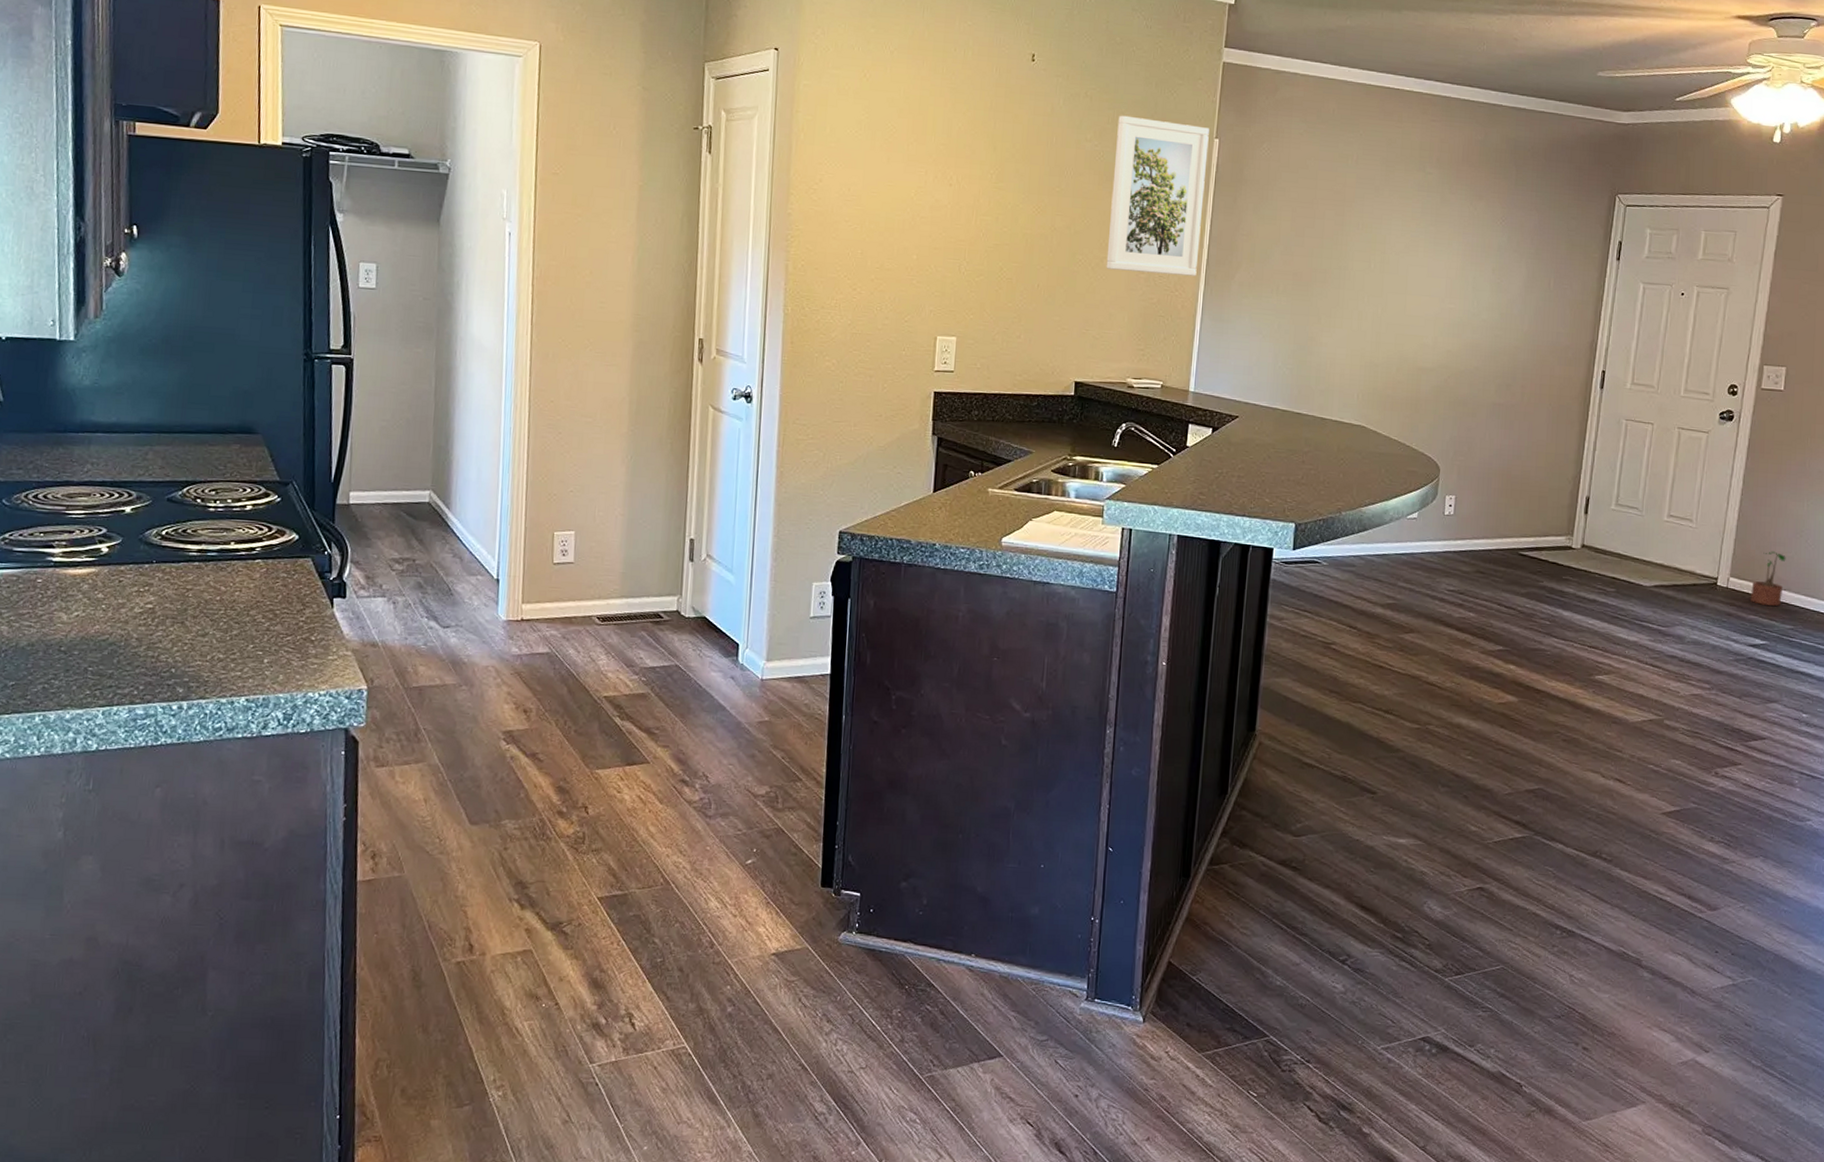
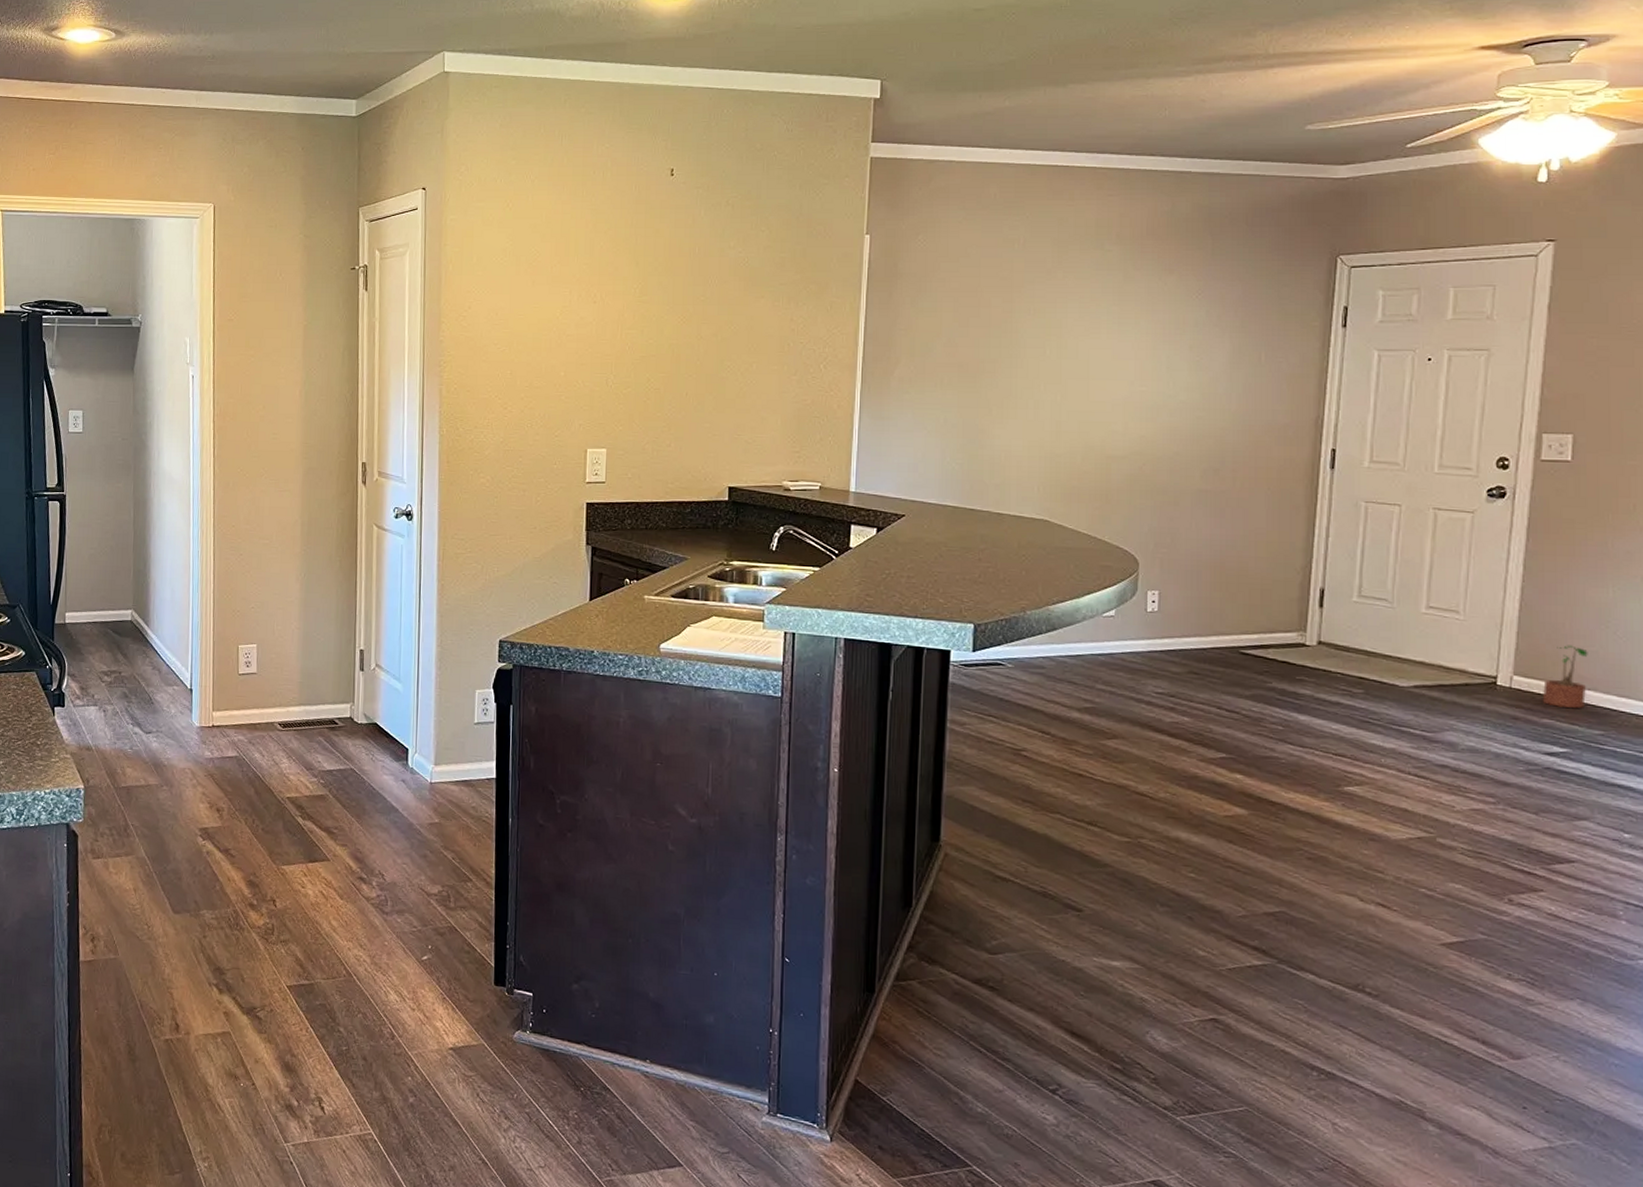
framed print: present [1106,115,1209,276] -> none [756,220,859,375]

